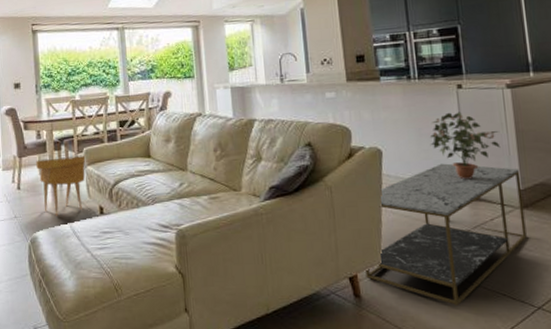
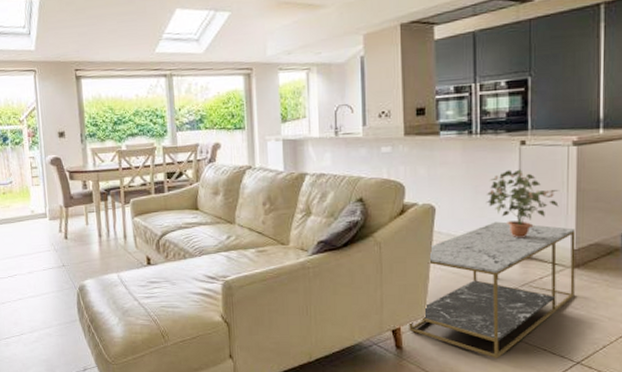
side table: present [36,155,87,216] -> none [82,206,134,265]

